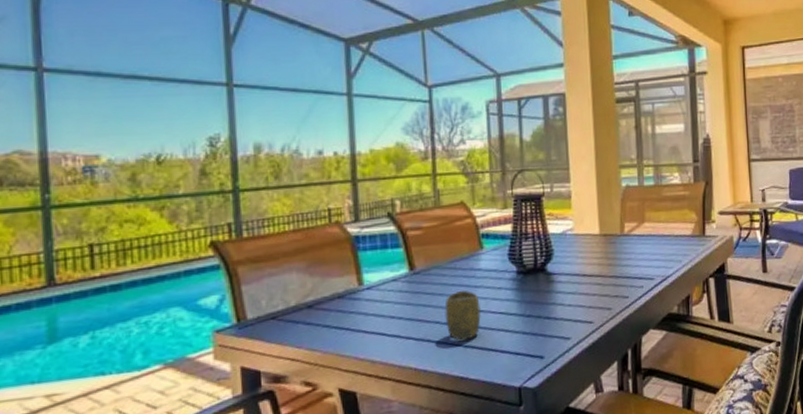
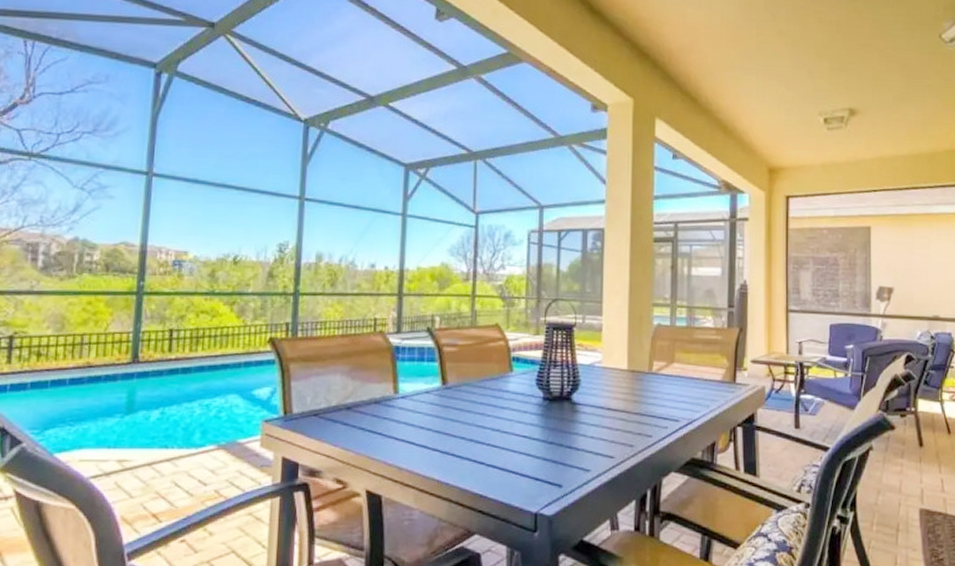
cup: present [445,290,481,341] -> none [471,409,505,459]

